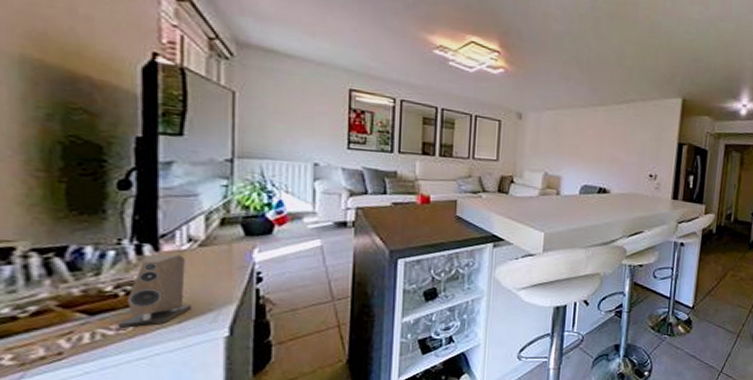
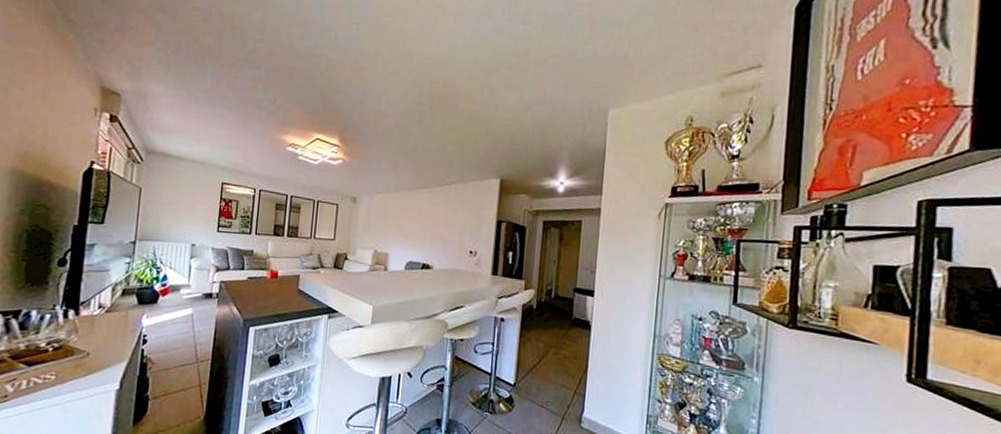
speaker: present [119,254,191,329] -> none [46,318,95,379]

